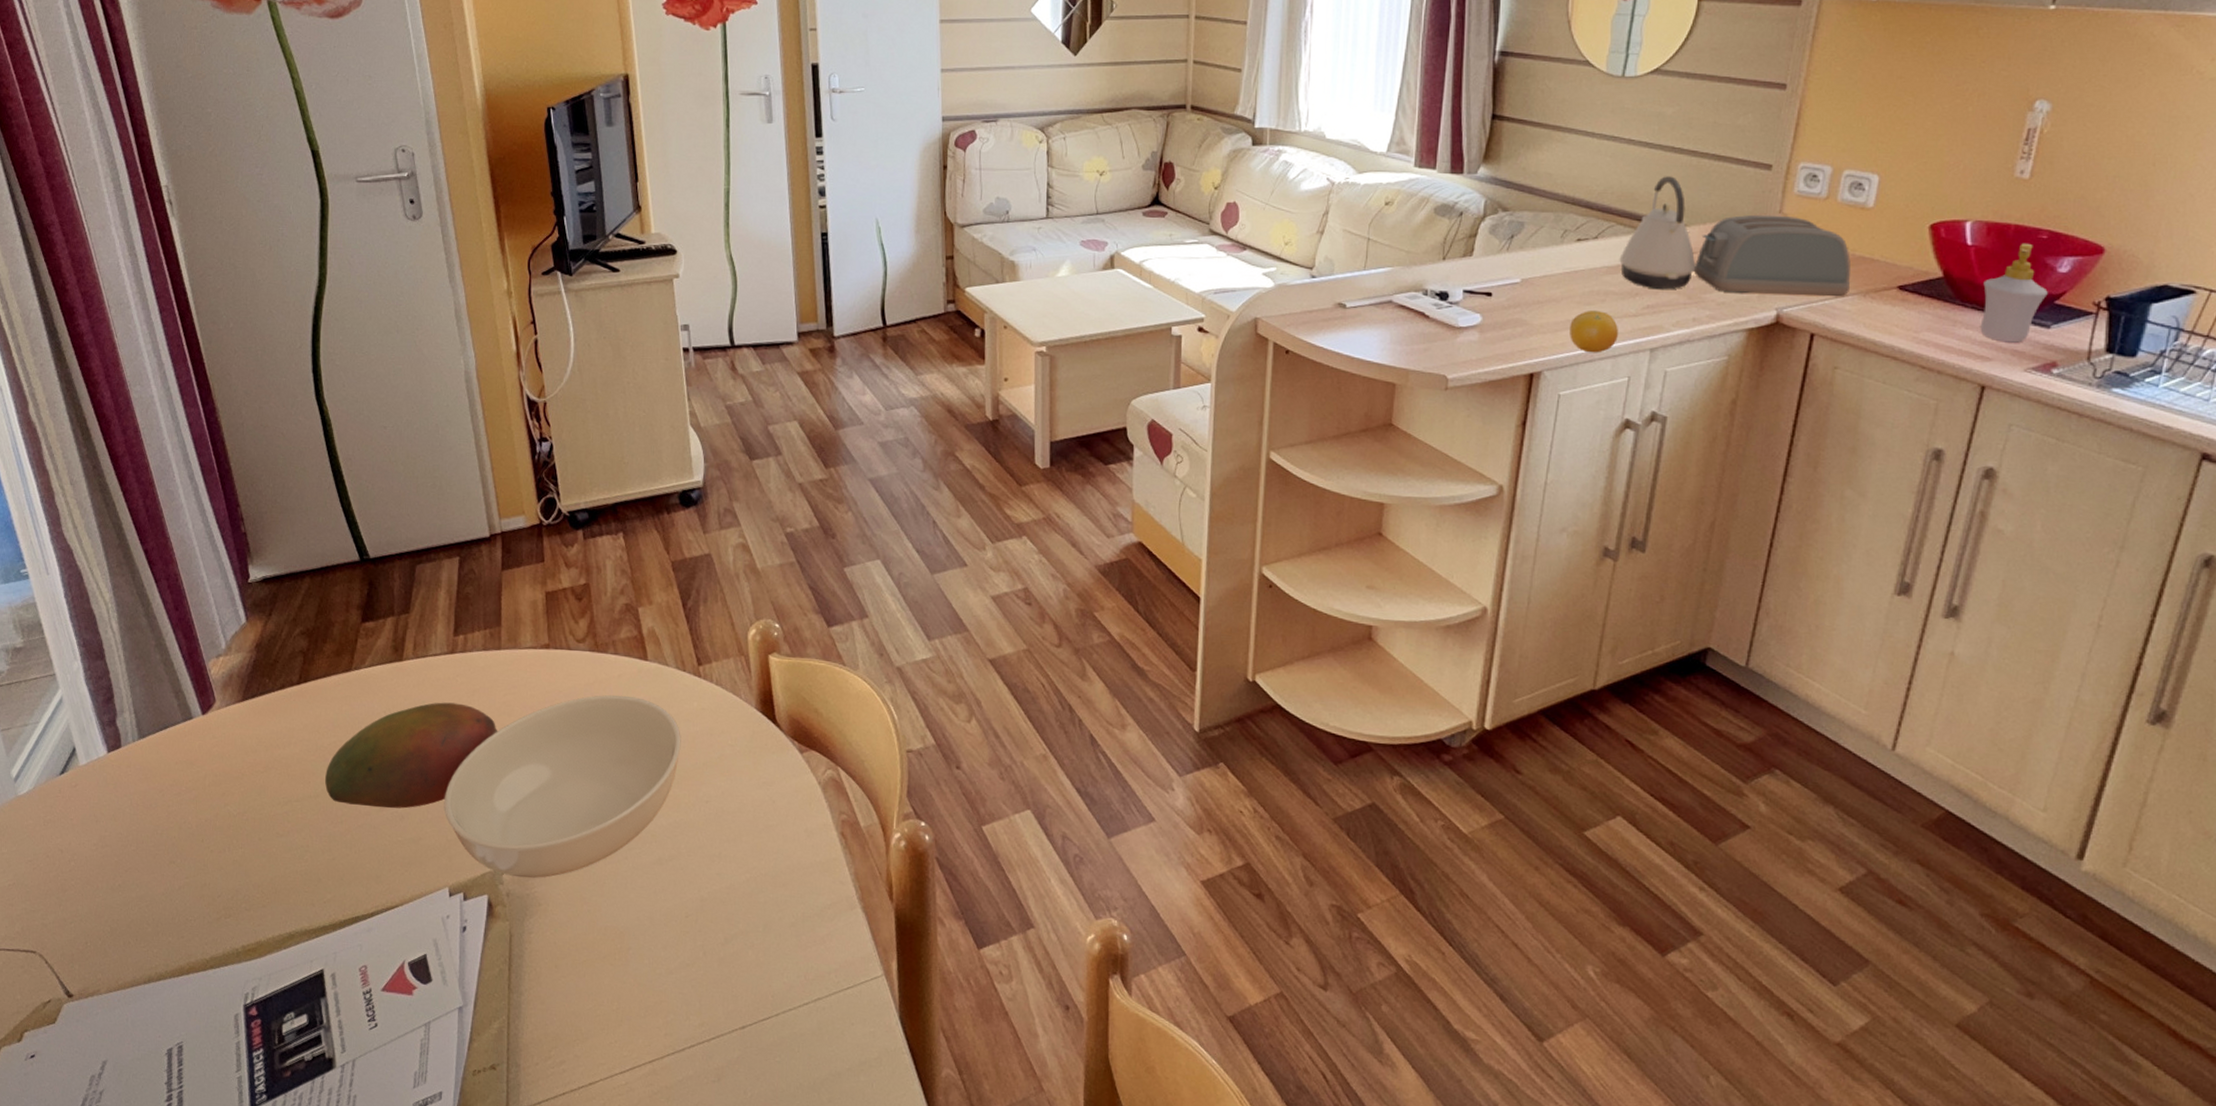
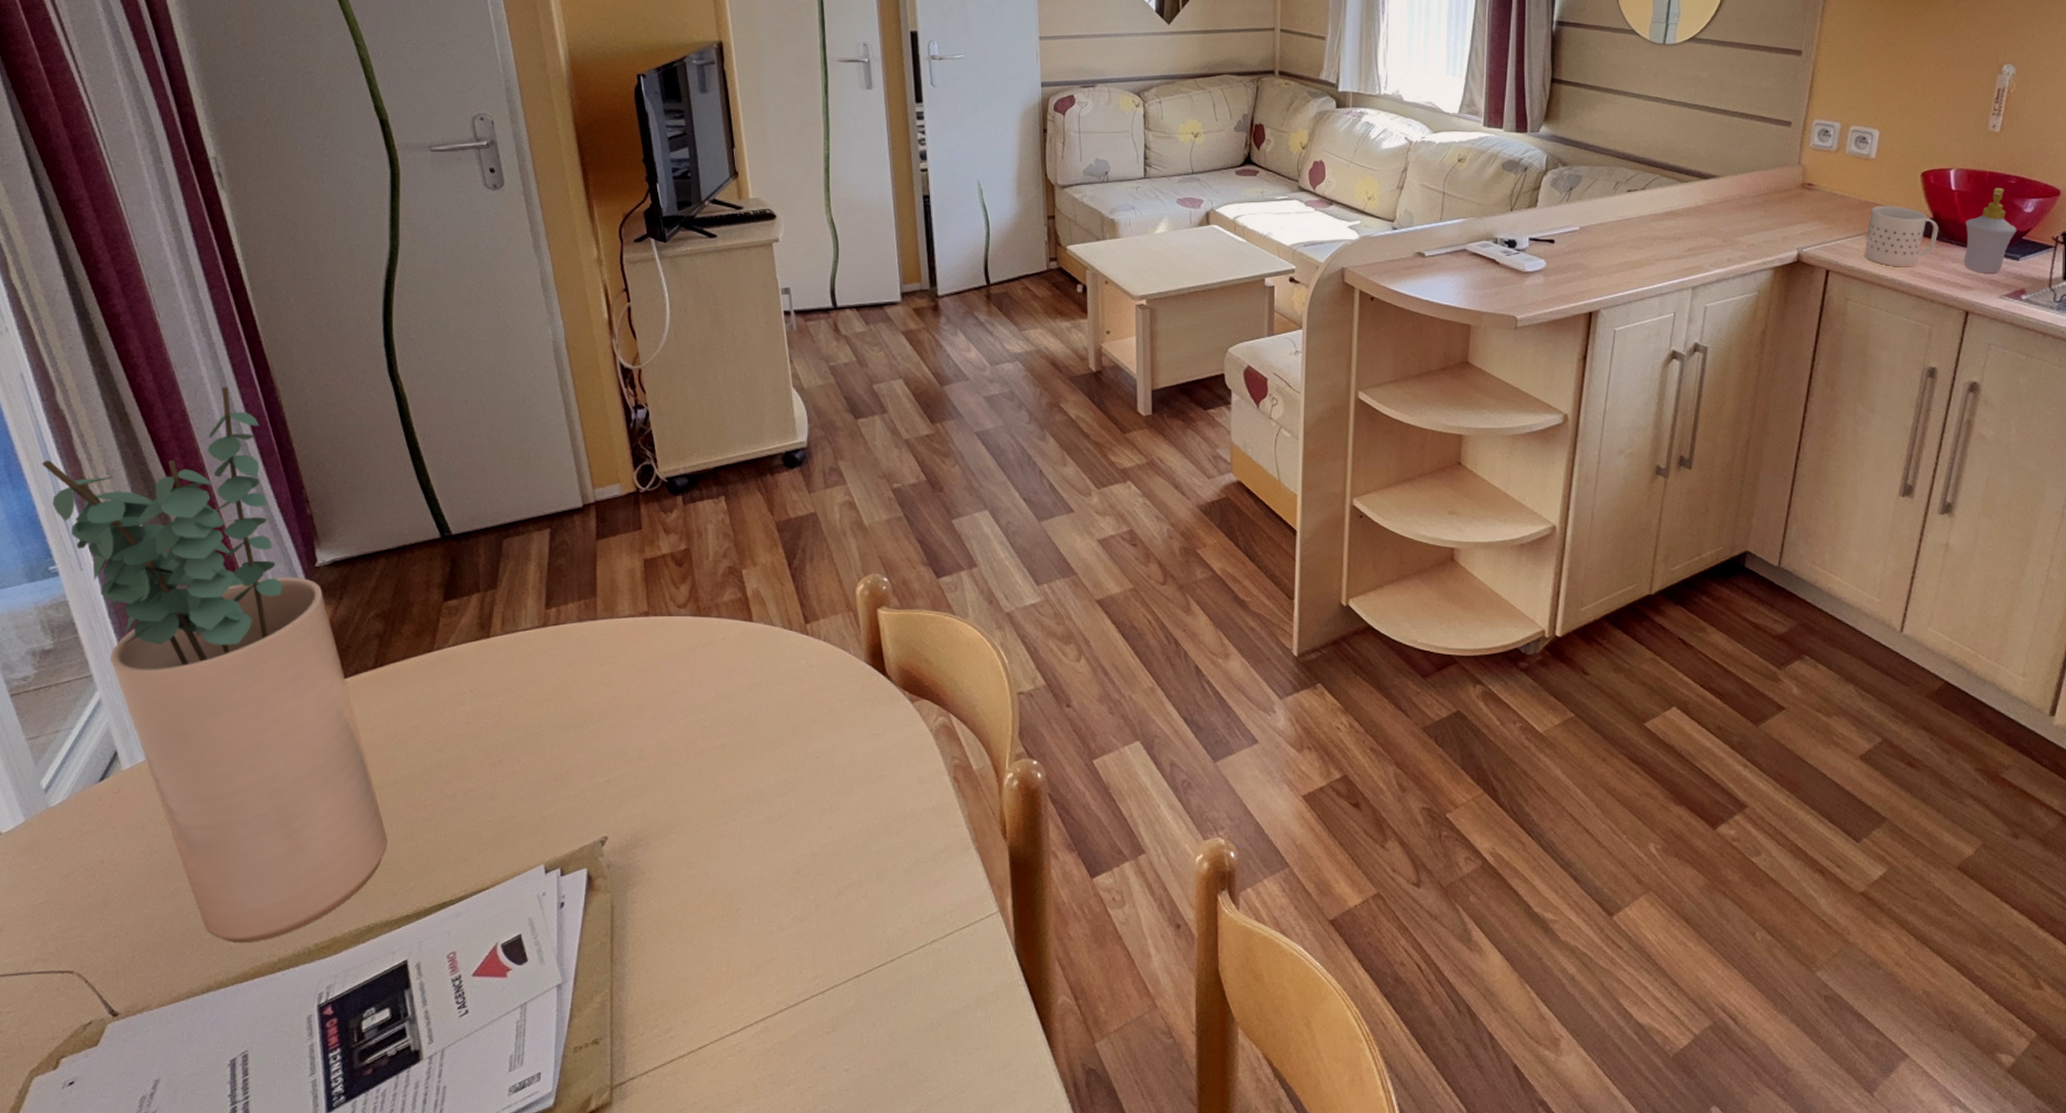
vase: none [17,405,308,939] -> present [42,386,387,942]
fruit: present [325,702,497,809] -> none [406,677,594,789]
bowl: present [444,695,681,879] -> none [537,658,789,848]
fruit: present [1570,310,1619,353] -> none [1623,253,1665,292]
kettle: present [1619,176,1696,289] -> none [1664,133,1729,233]
toaster: present [1693,214,1851,296] -> none [1727,166,1858,236]
mug: none [1857,261,1950,333] -> present [1864,205,1939,268]

